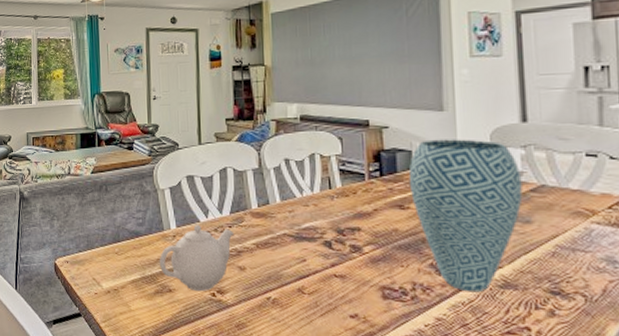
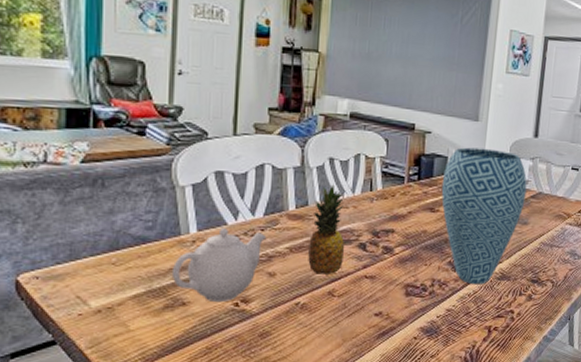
fruit: none [274,183,310,271] -> present [308,184,345,274]

